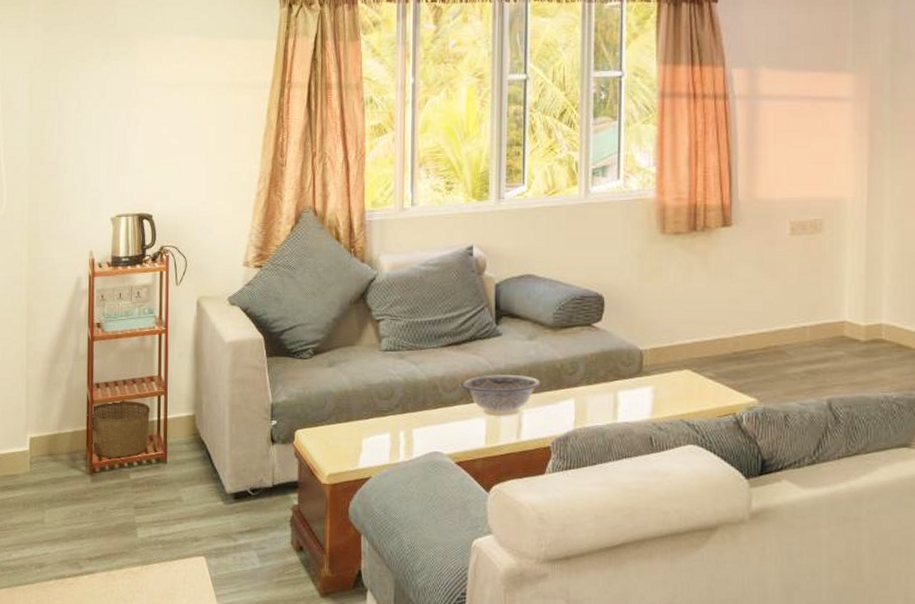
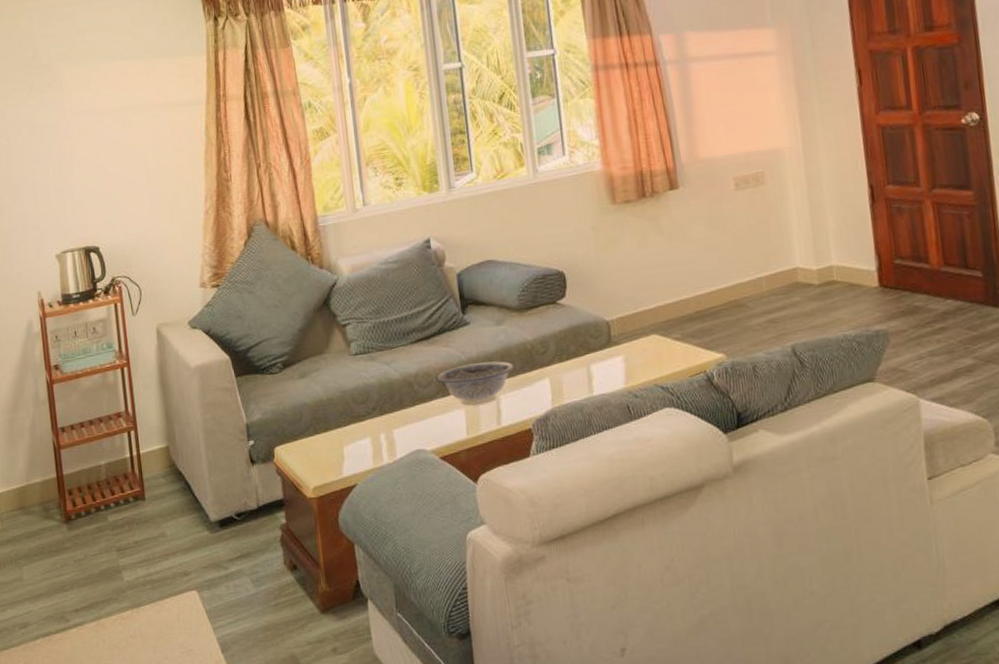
basket: present [86,400,151,459] -> none [54,440,123,504]

